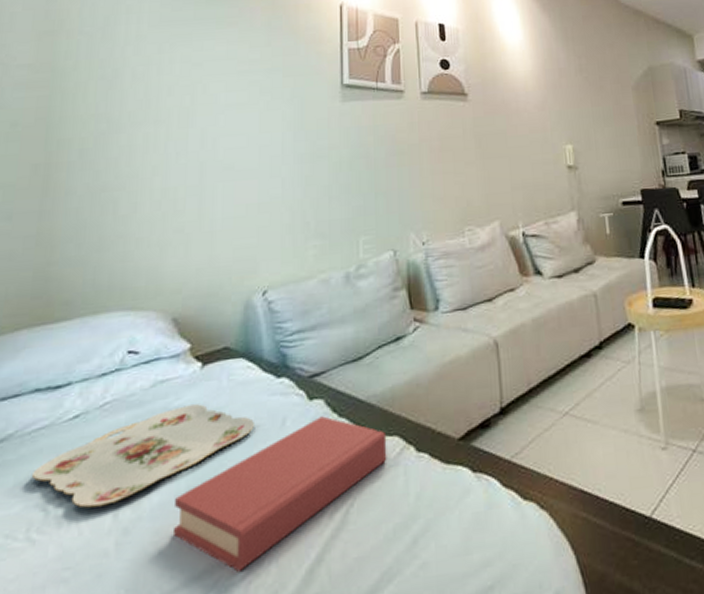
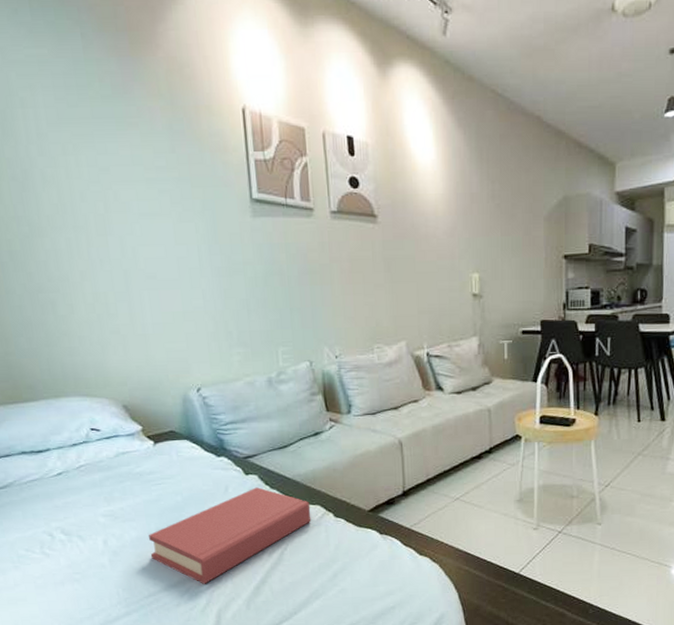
serving tray: present [31,404,254,508] -> none [34,472,203,536]

